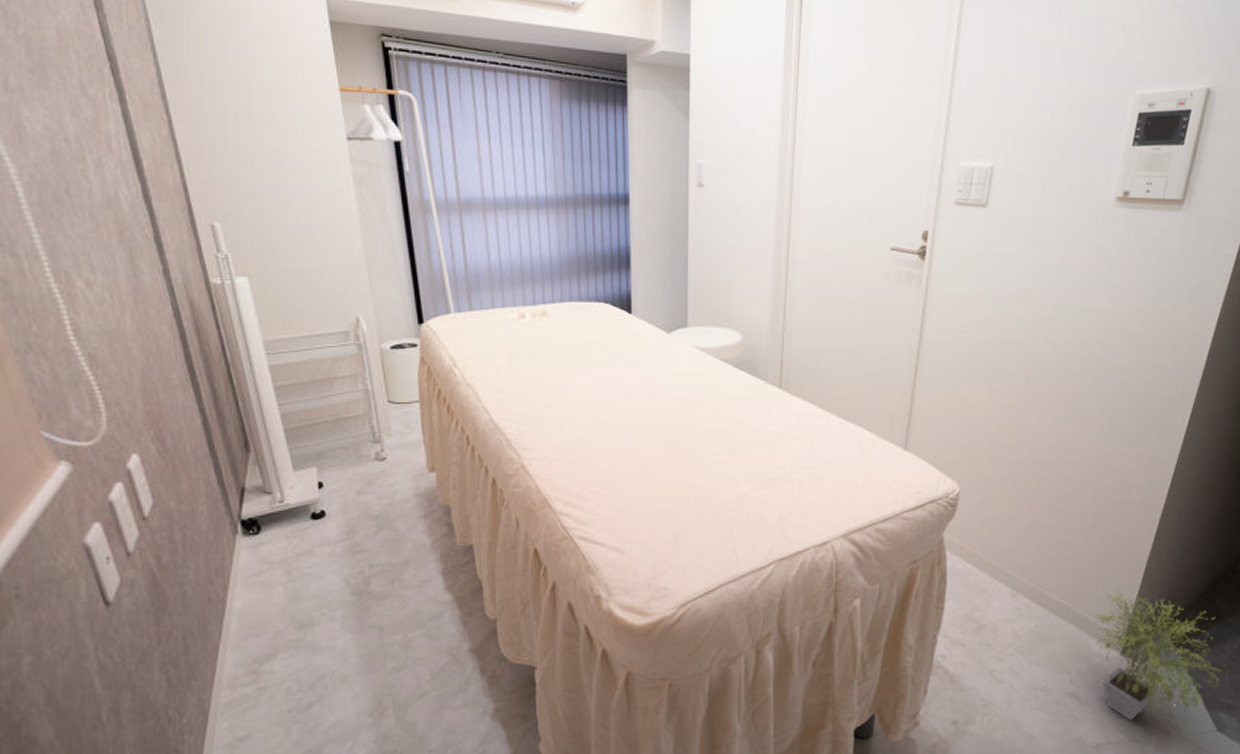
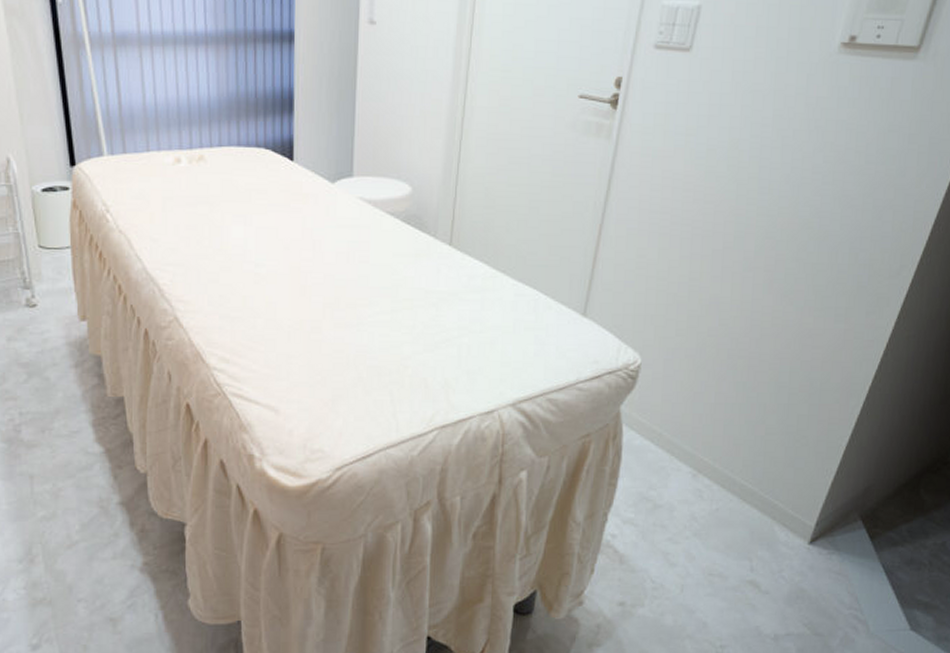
potted plant: present [1095,590,1223,721] -> none [783,476,923,613]

